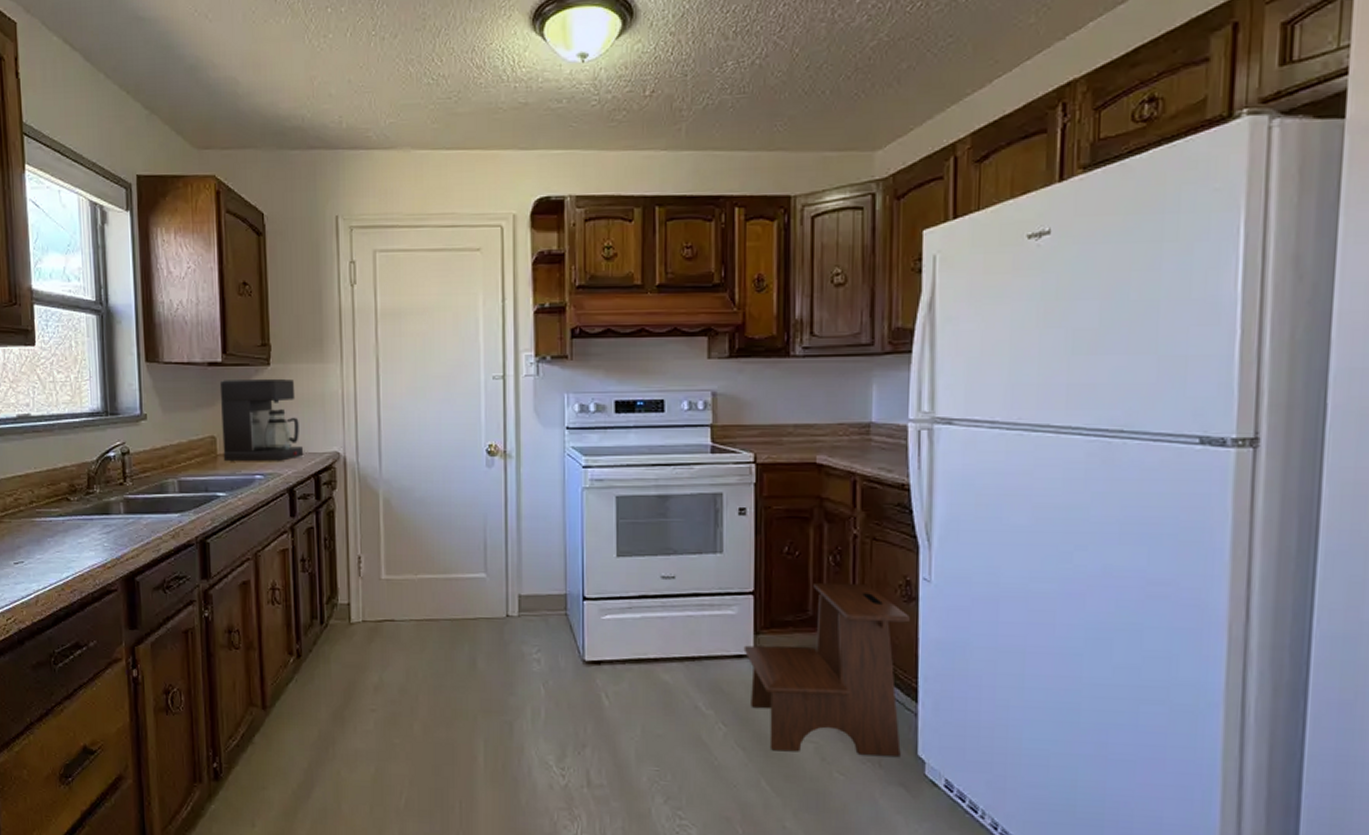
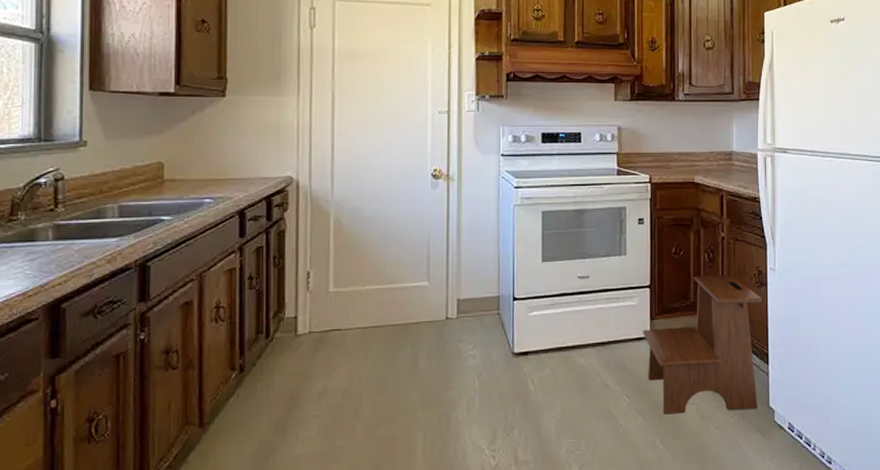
coffee maker: present [219,378,304,462] -> none [170,108,257,187]

